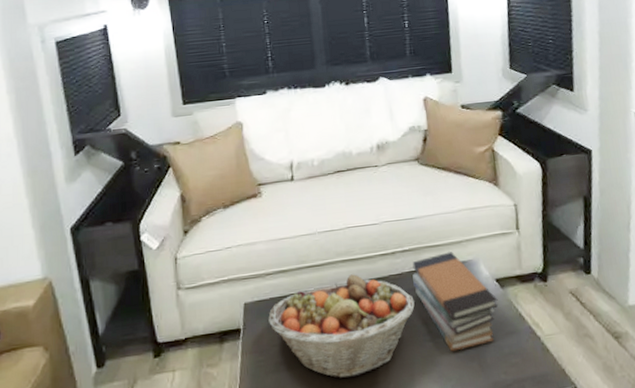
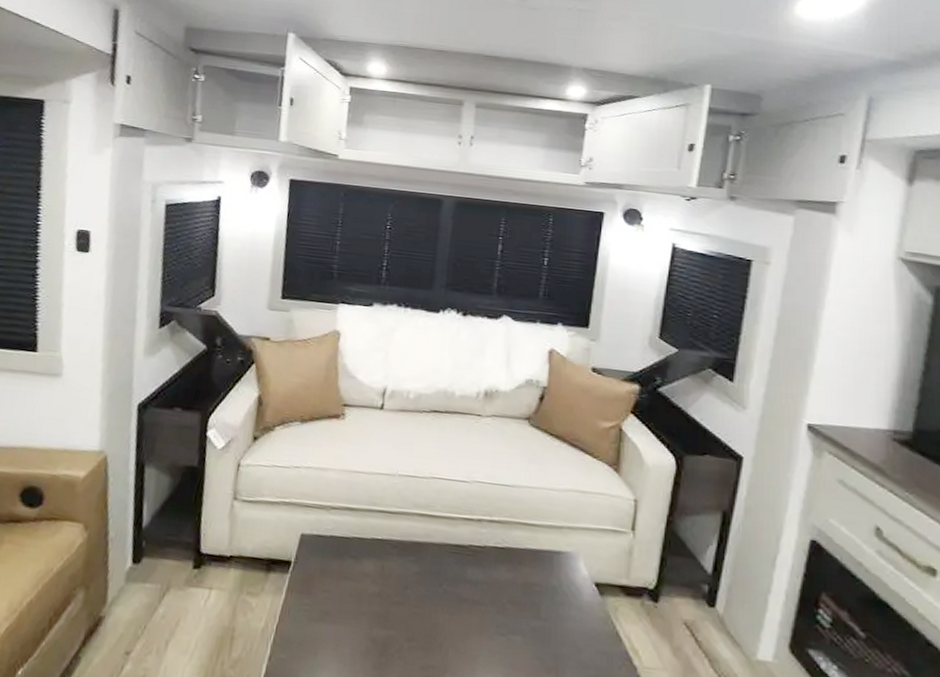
fruit basket: present [268,274,415,379] -> none [323,532,493,653]
book stack: present [412,252,498,352] -> none [496,535,593,657]

